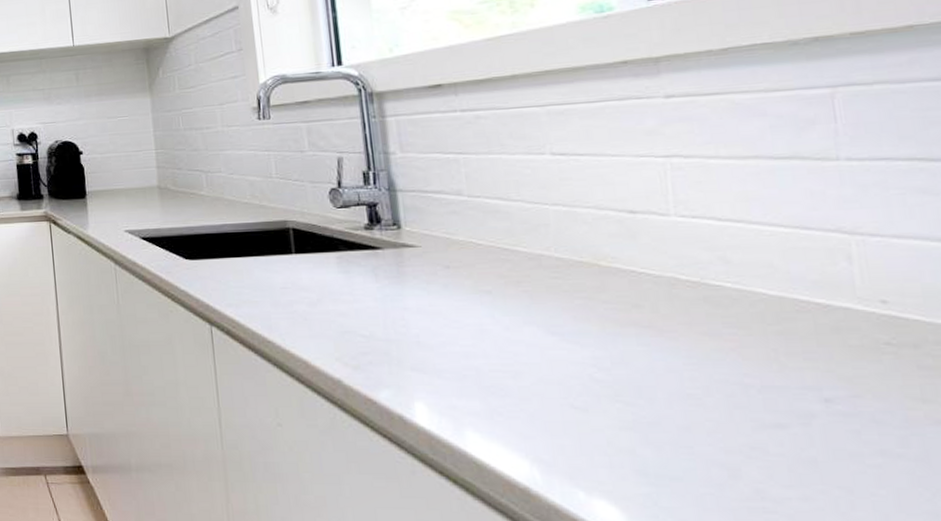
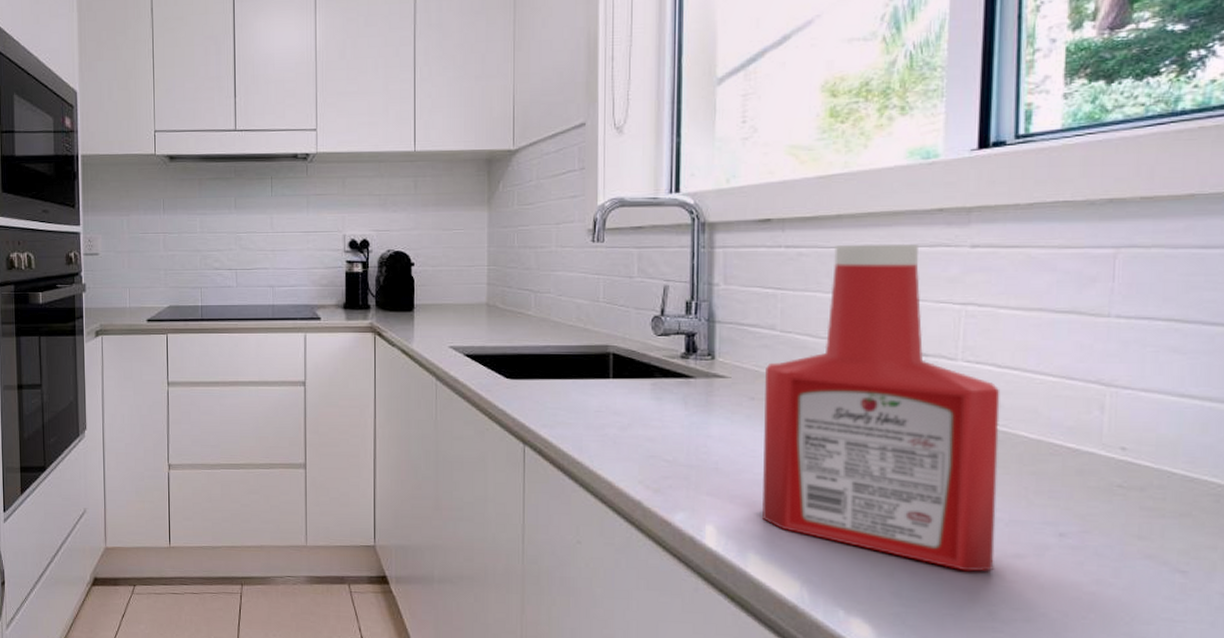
ketchup bottle: none [457,99,753,445] -> present [762,244,1000,572]

